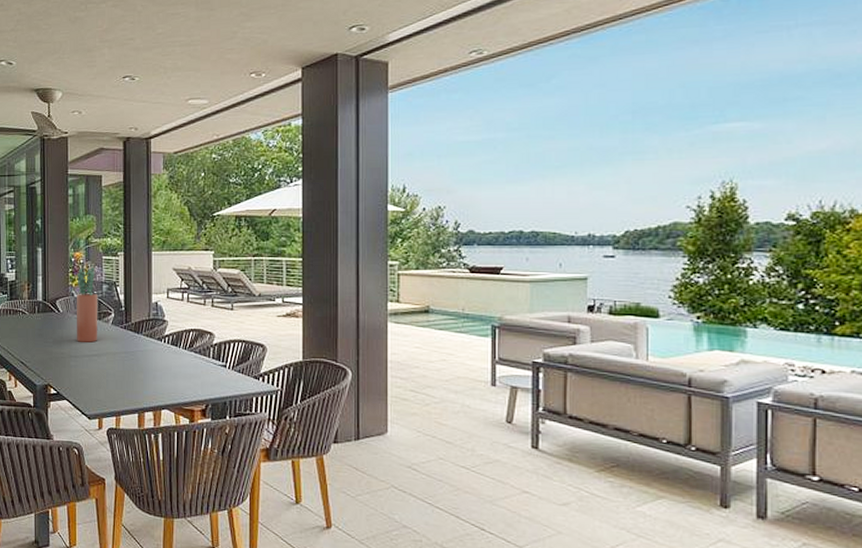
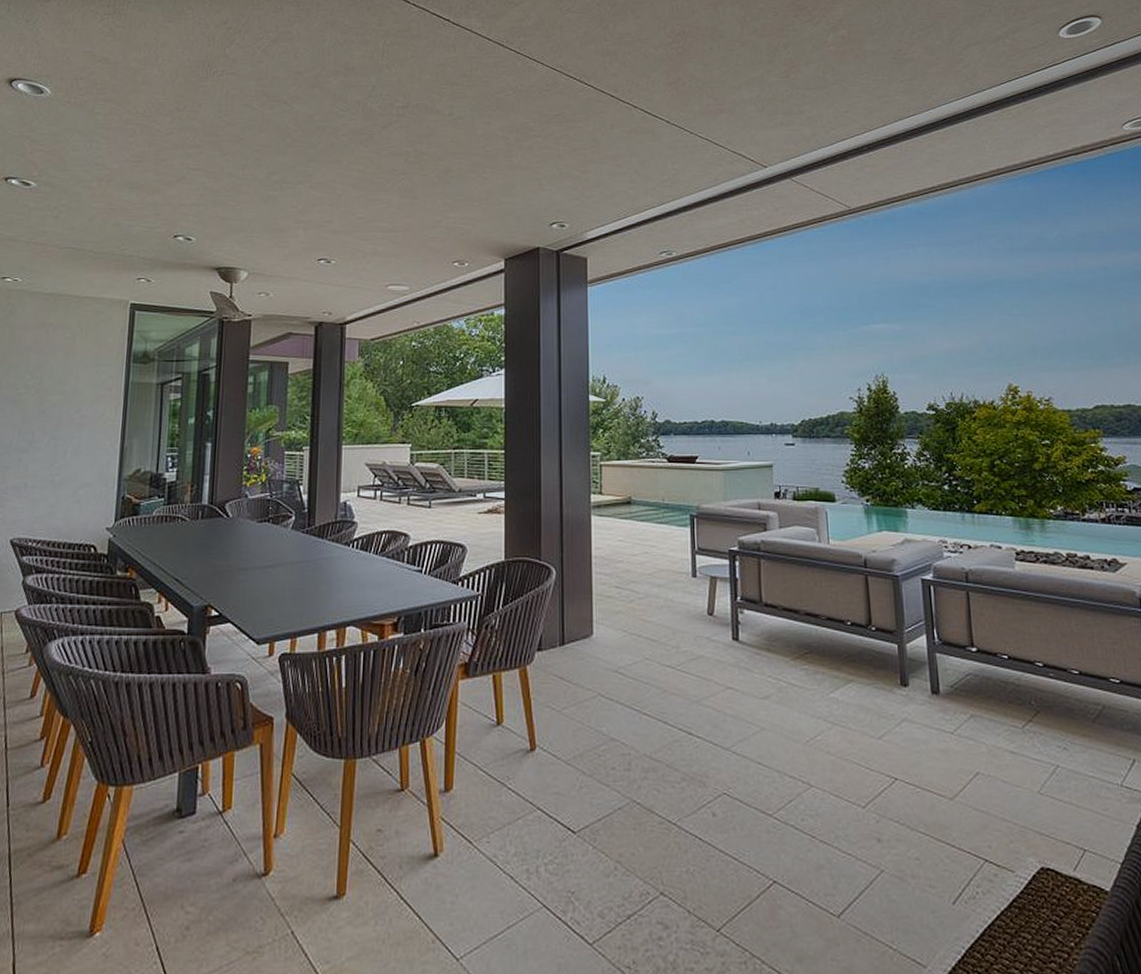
vase: present [77,264,98,344] -> none [248,460,277,553]

